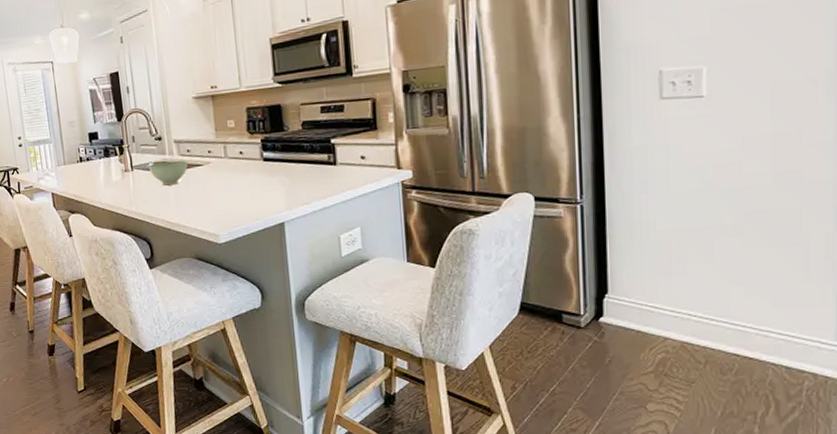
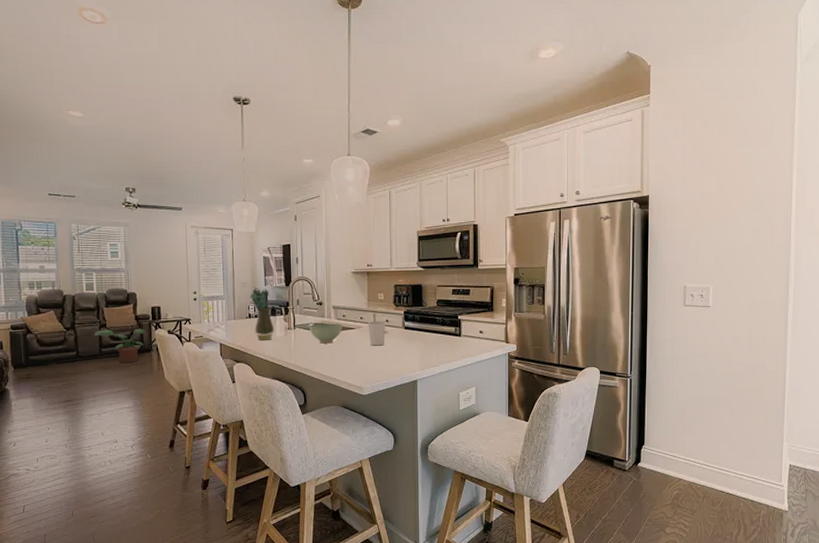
vase: none [79,125,110,187] -> present [250,287,274,340]
cup: none [217,153,245,184] -> present [367,321,389,346]

